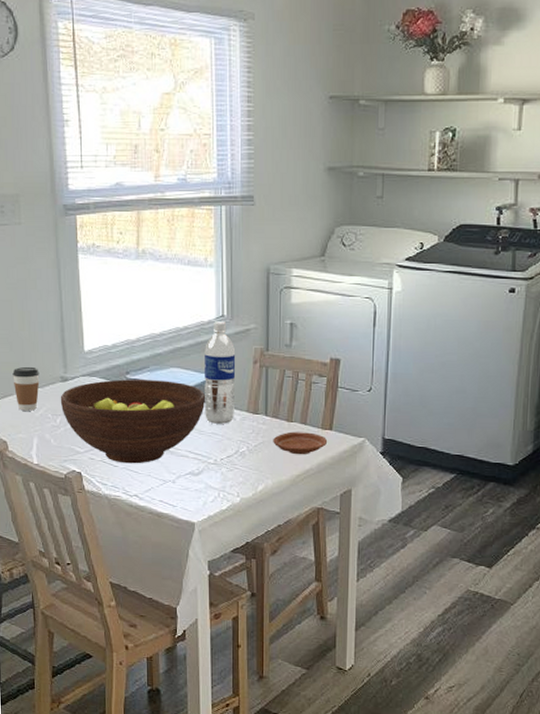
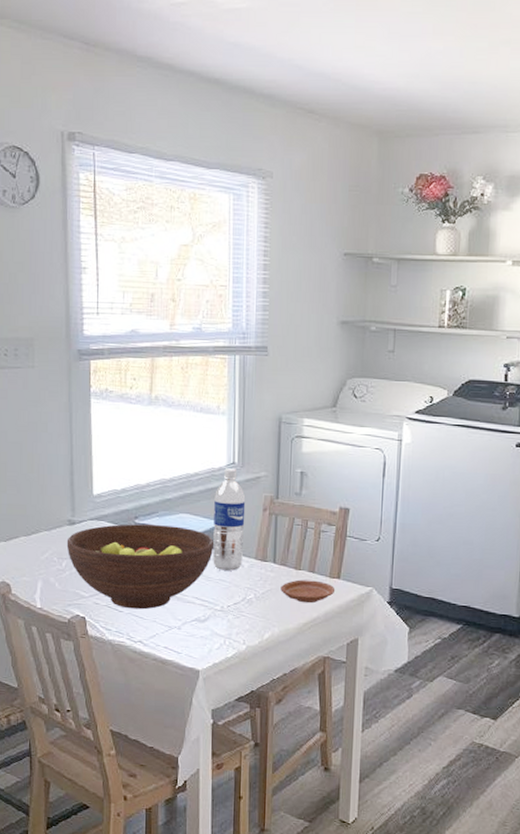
coffee cup: present [12,366,40,411] -> none [19,509,47,554]

